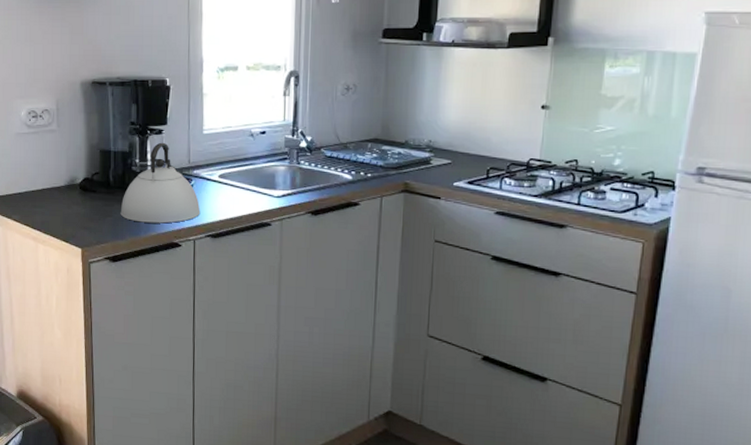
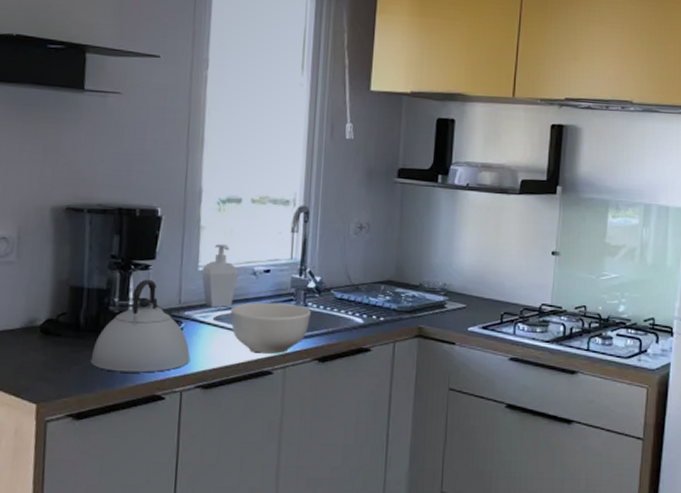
soap bottle: none [206,109,238,167] -> present [201,244,238,308]
bowl: none [232,161,303,209] -> present [230,302,311,355]

